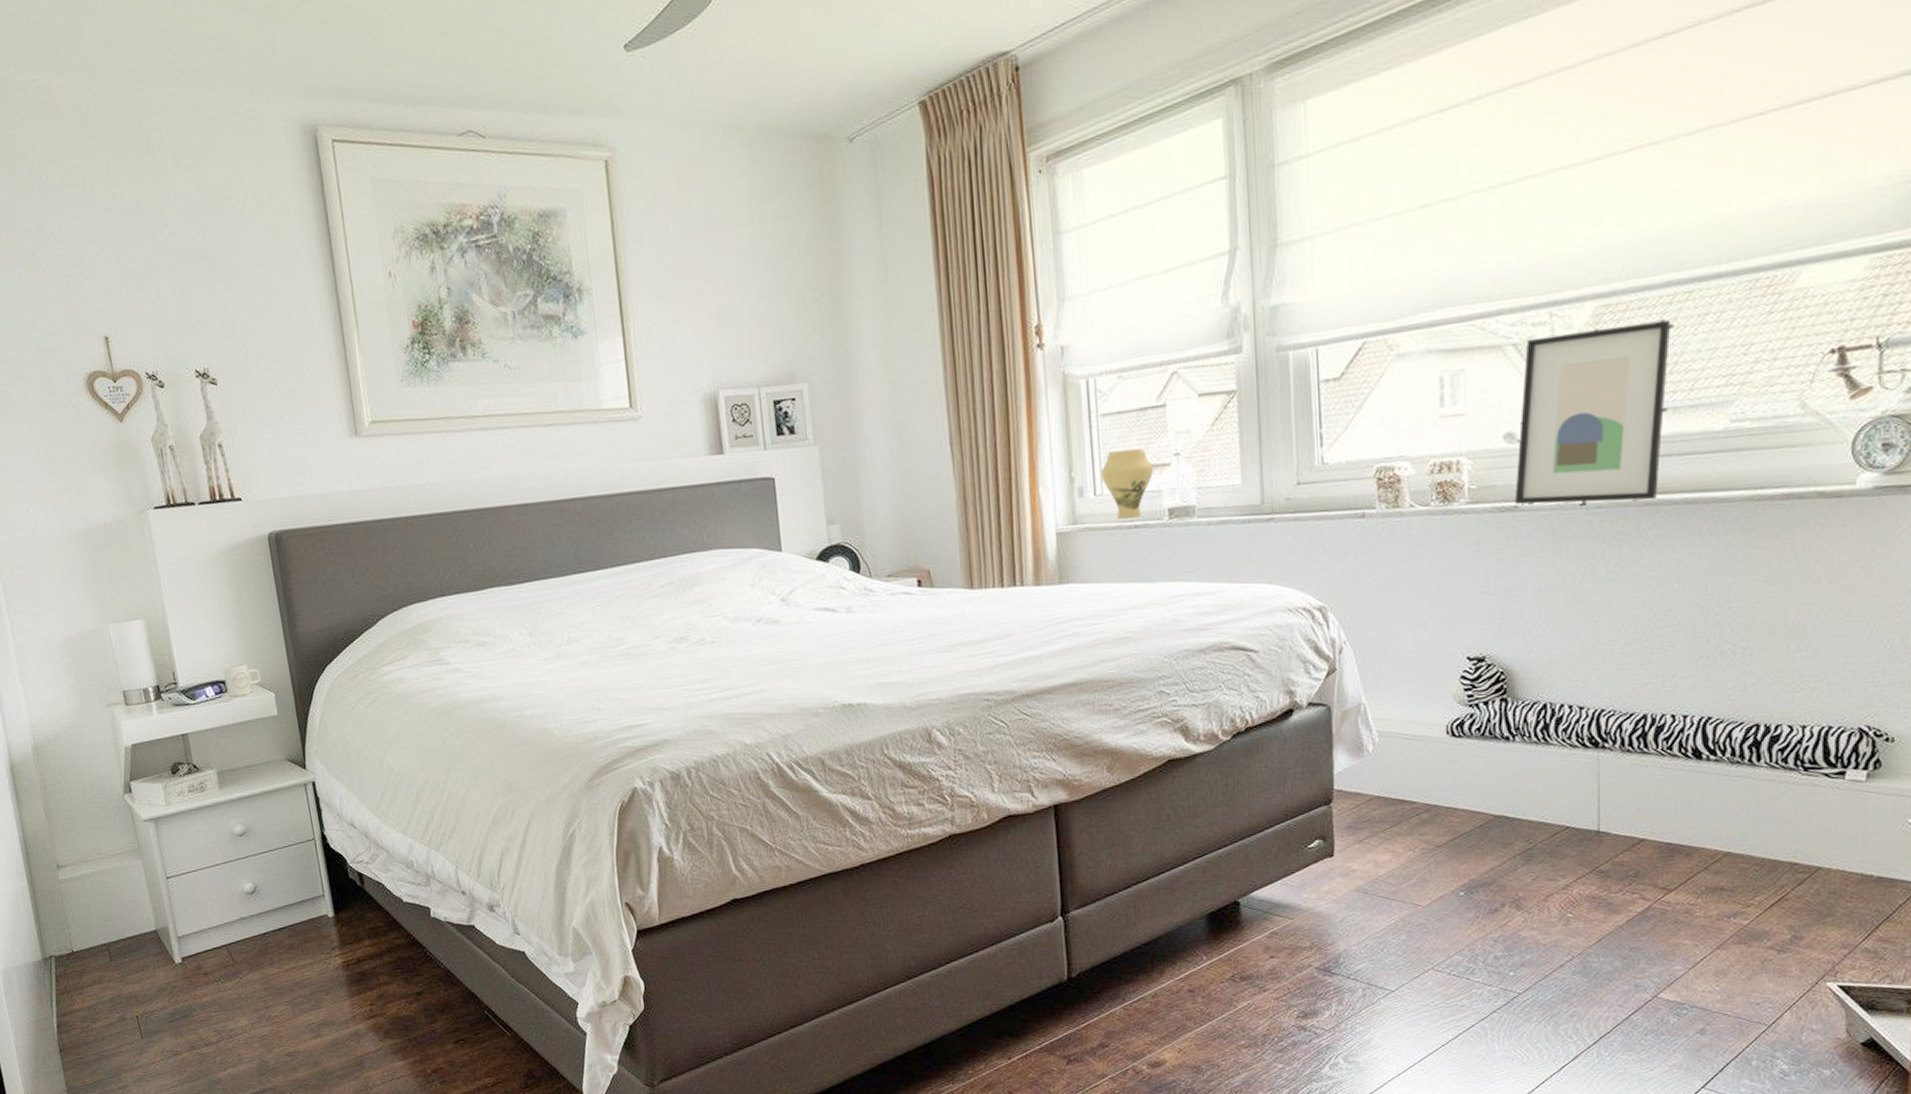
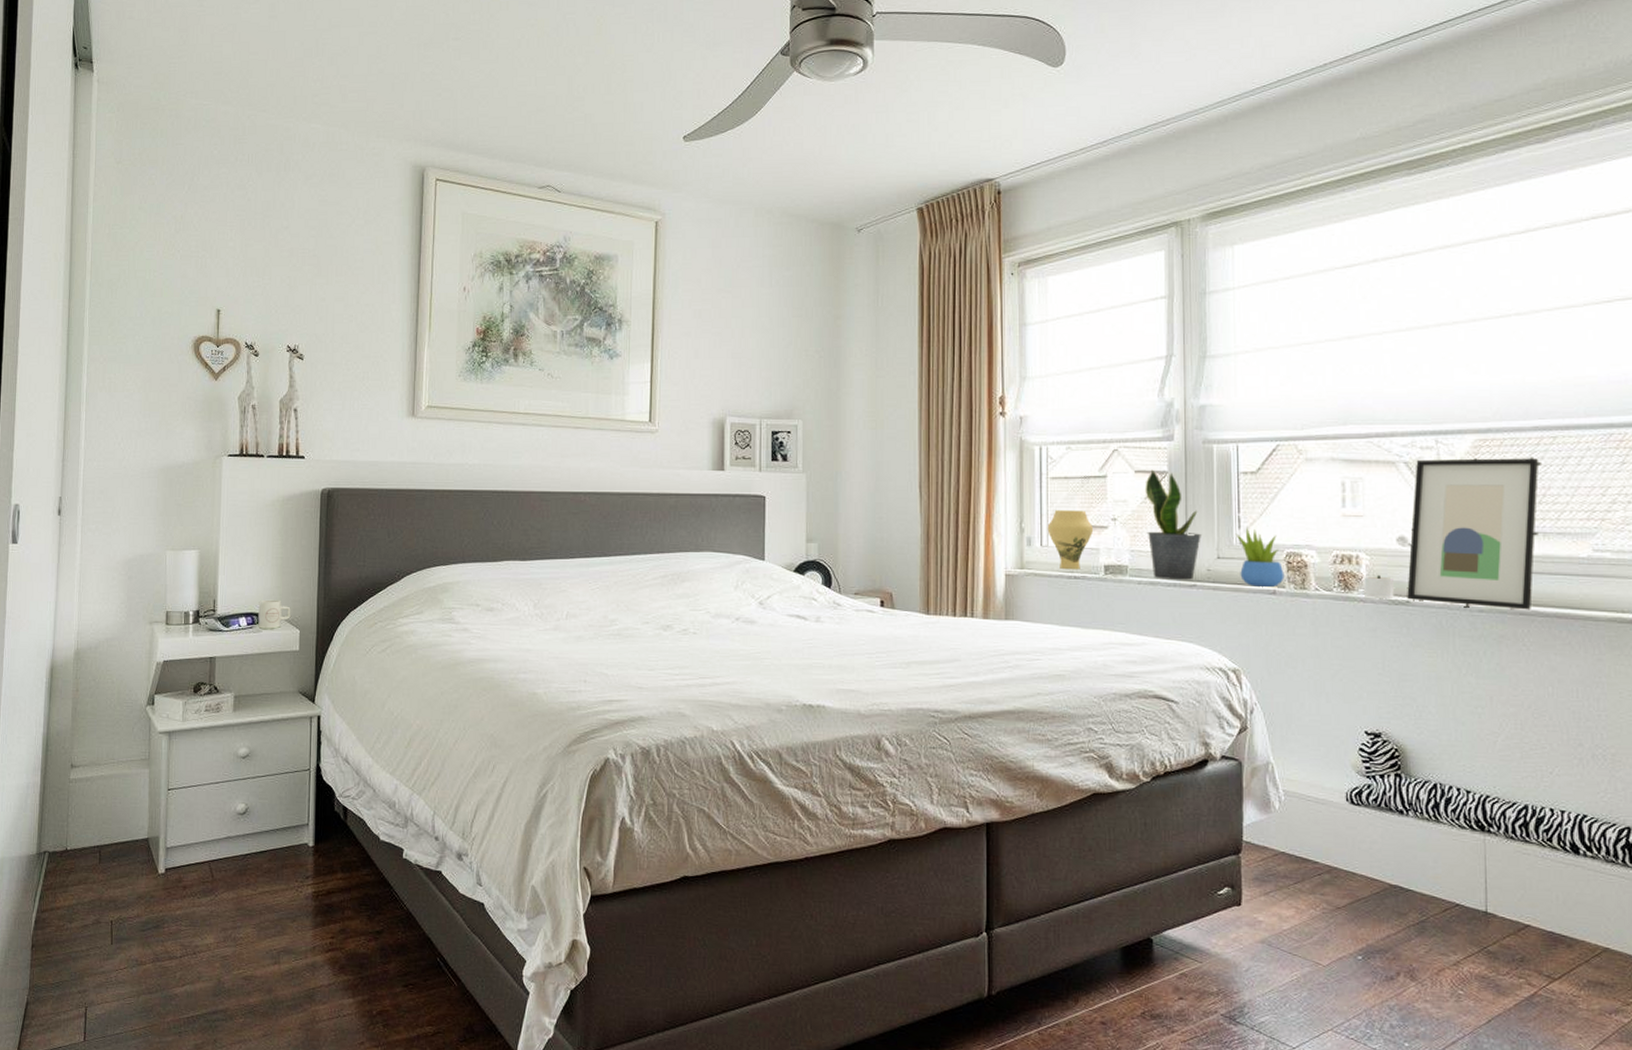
potted plant: none [1211,390,1278,517] -> present [1145,470,1201,580]
succulent plant: none [1317,445,1375,512] -> present [1235,528,1284,588]
candle: none [1466,480,1500,508] -> present [1364,575,1394,598]

